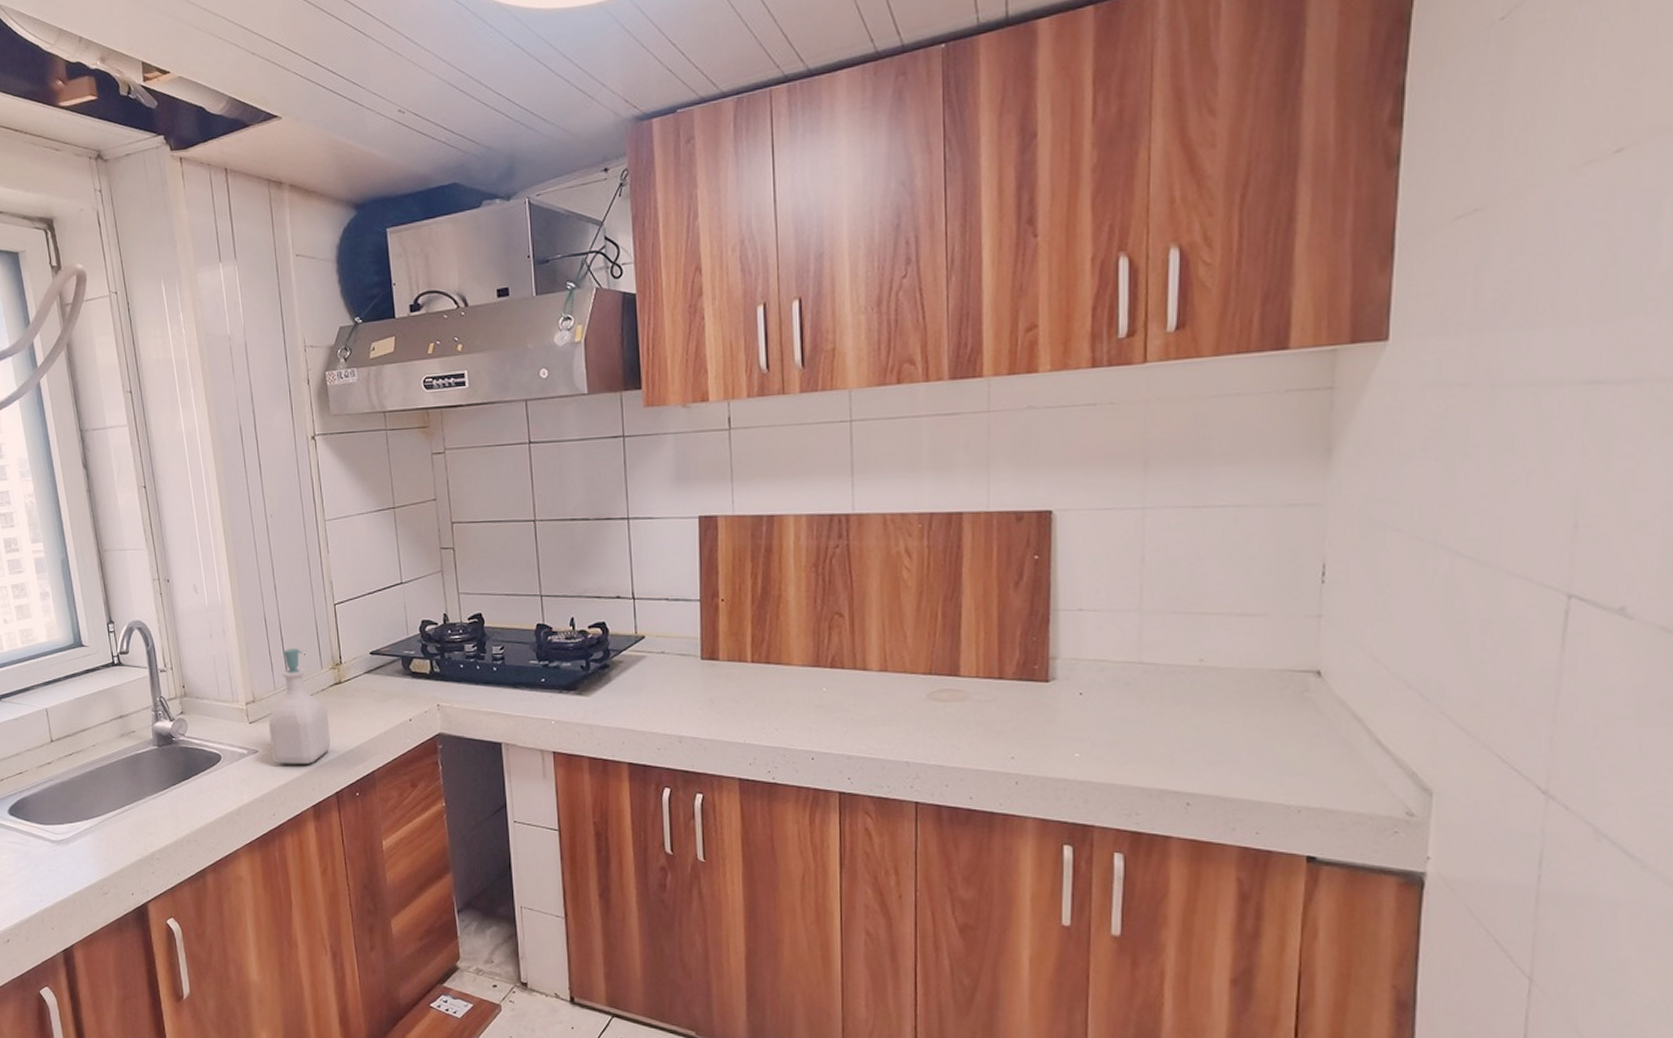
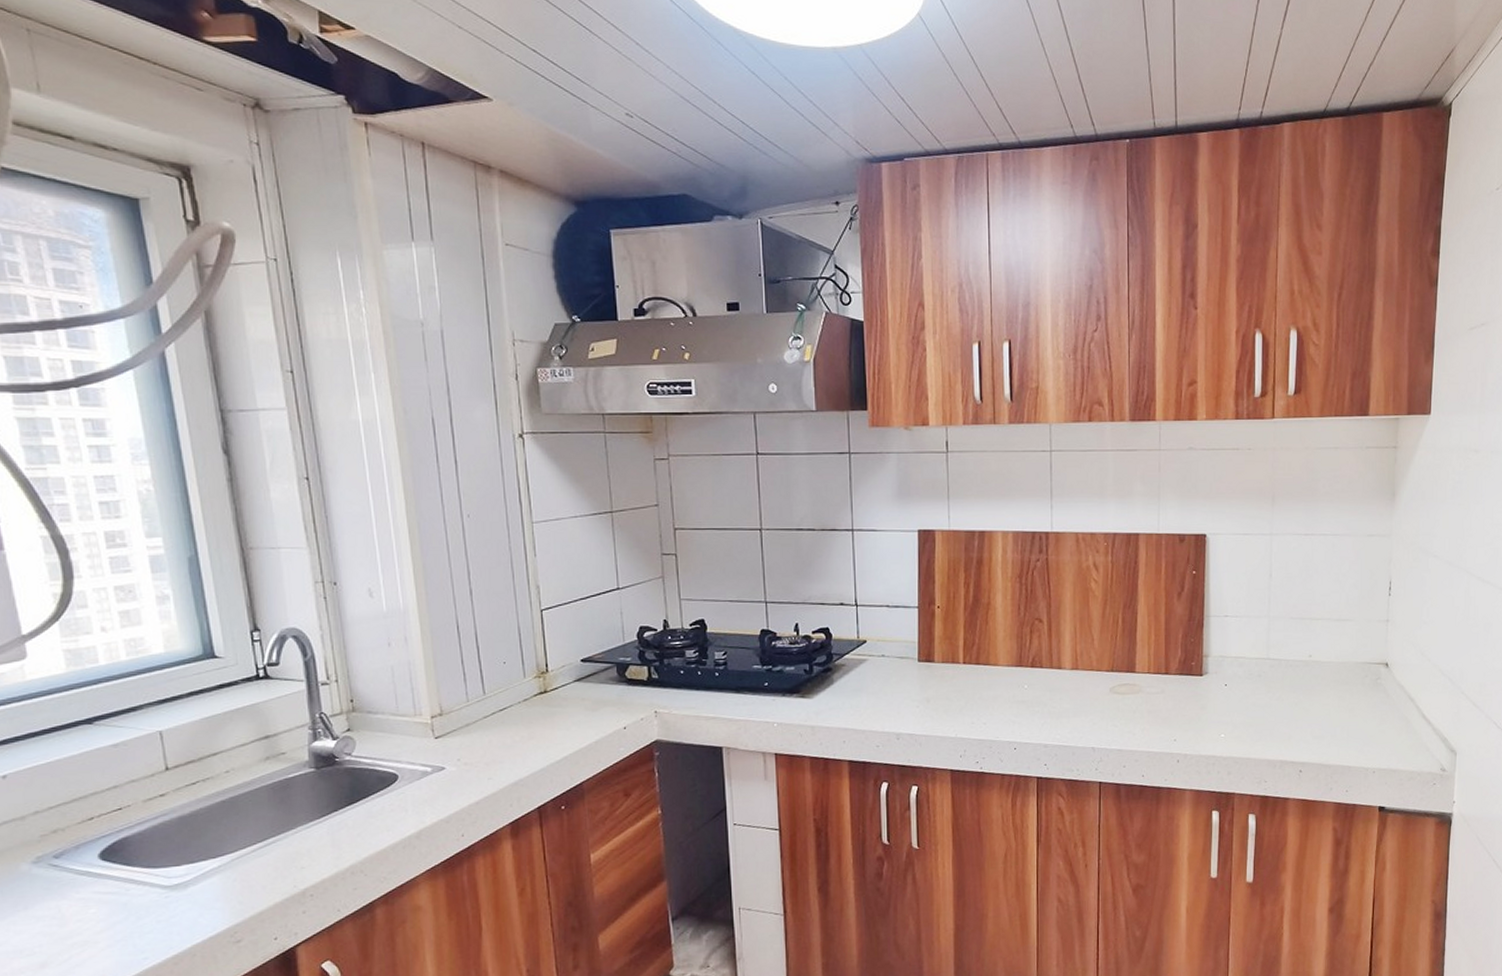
soap bottle: present [268,648,331,764] -> none [458,657,533,781]

